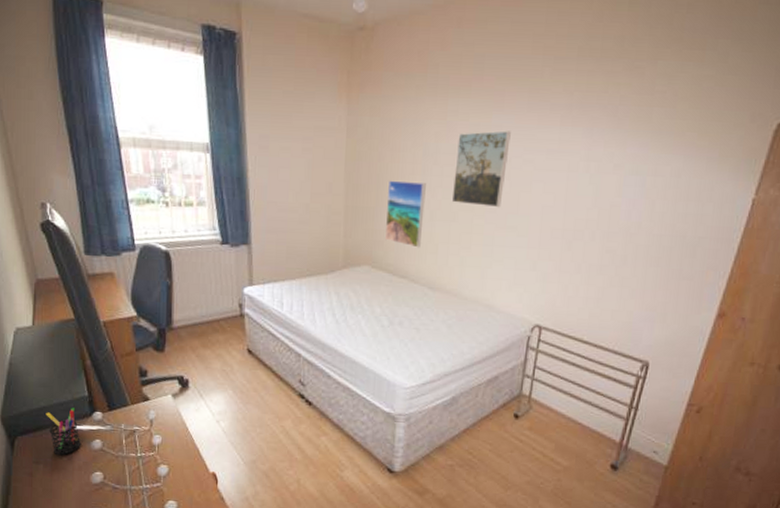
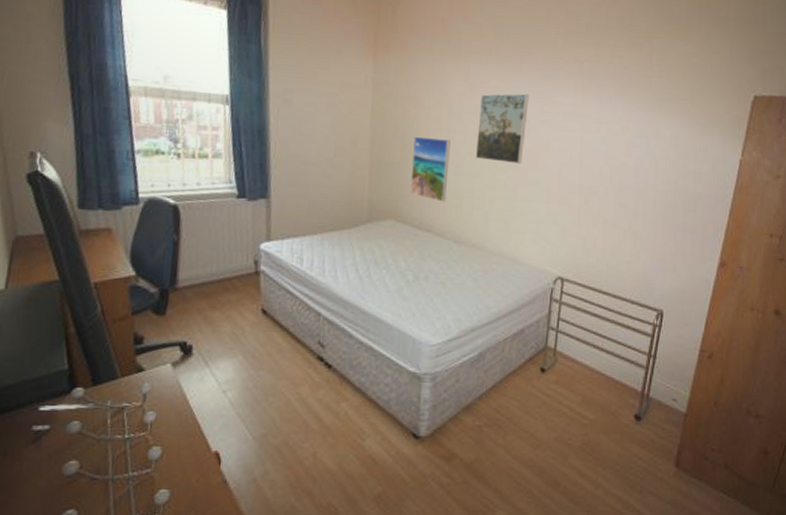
pen holder: present [46,407,82,456] -> none [11,384,55,444]

